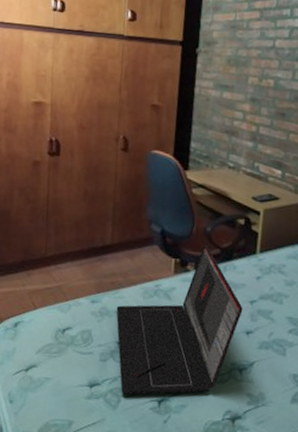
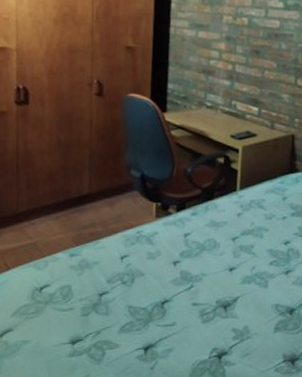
laptop: present [116,244,243,395] -> none [97,186,226,347]

